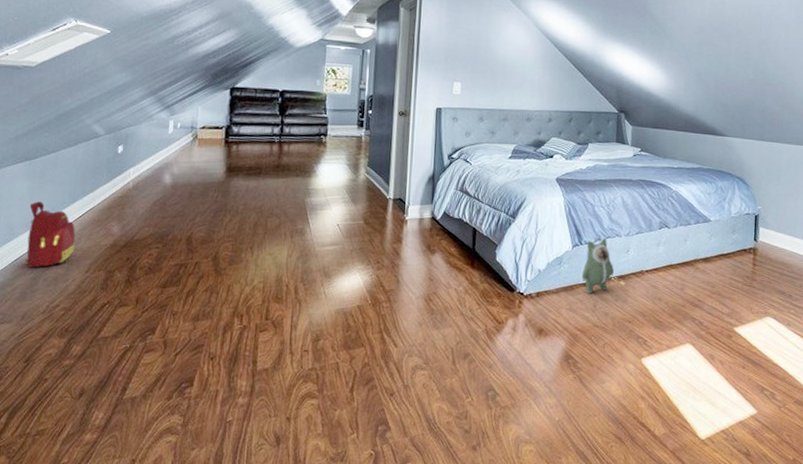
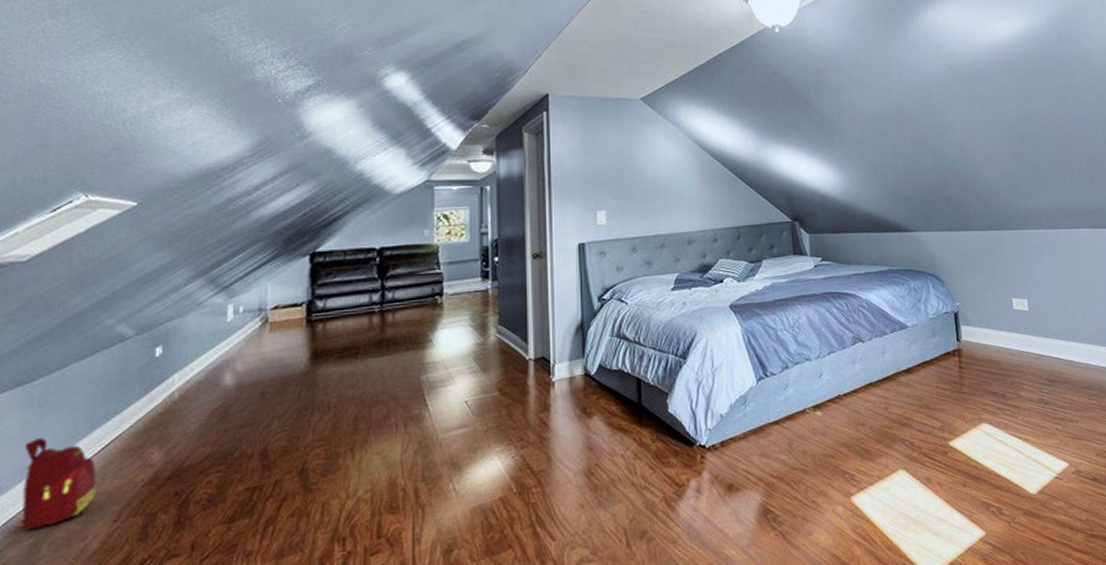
plush toy: present [581,238,614,294] -> none [771,365,808,433]

